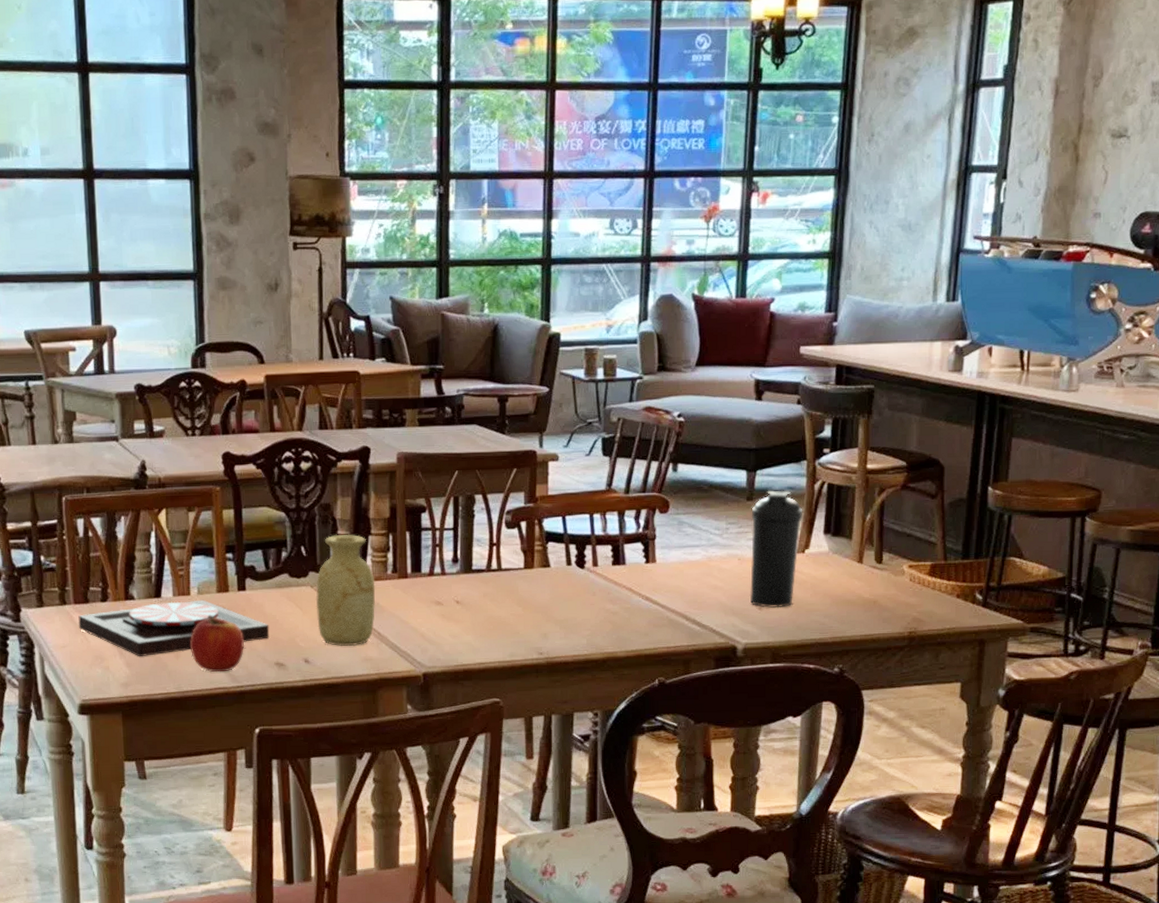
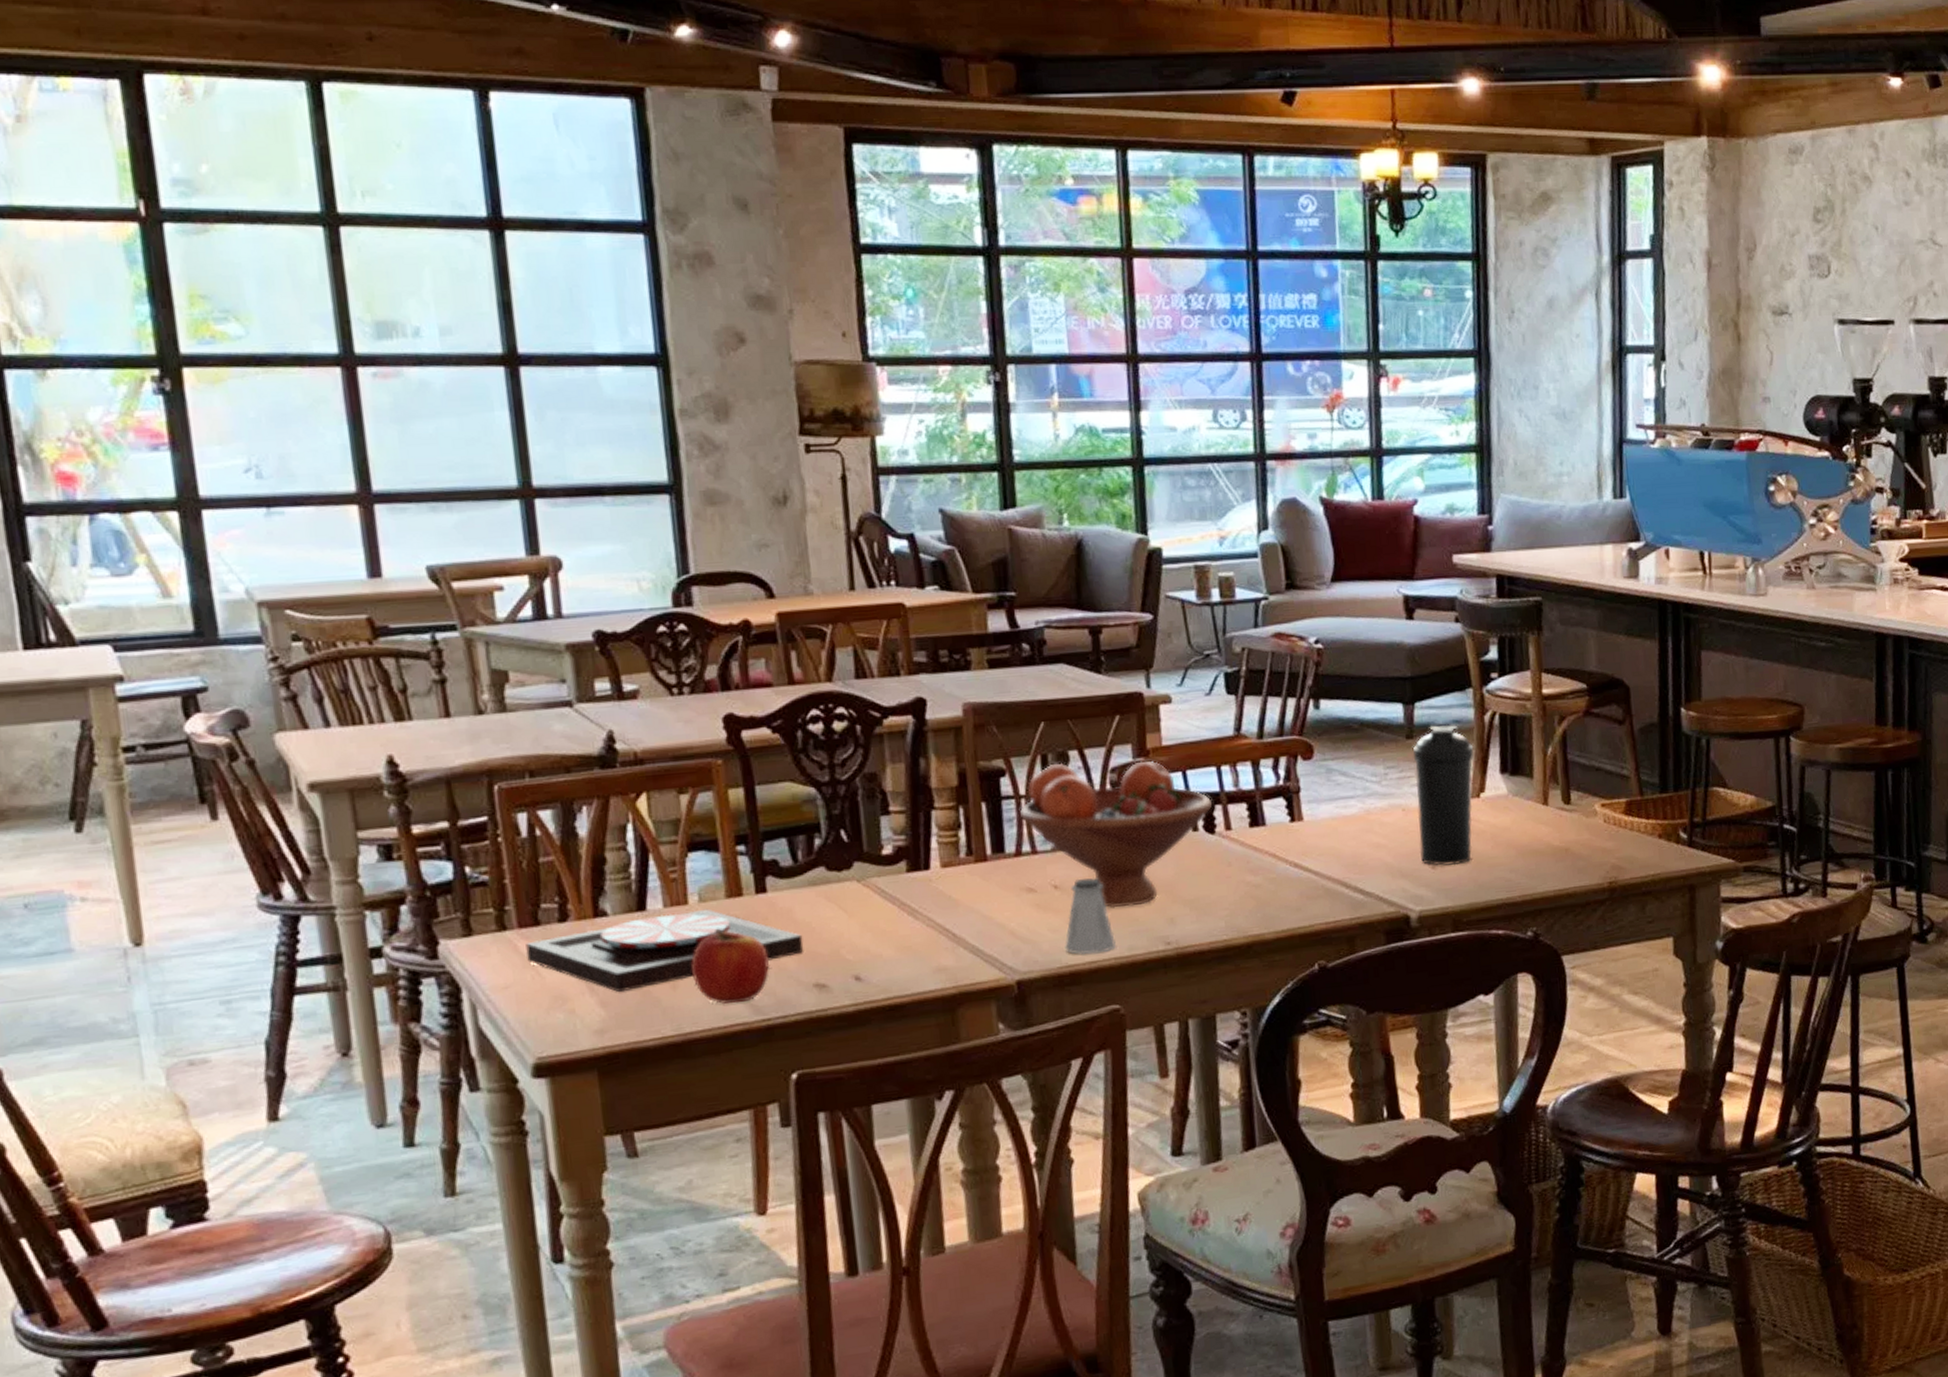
vase: present [315,534,376,647] -> none [863,810,947,955]
fruit bowl: none [435,504,585,622] -> present [1020,761,1213,909]
saltshaker: none [461,596,501,657] -> present [1065,877,1117,955]

